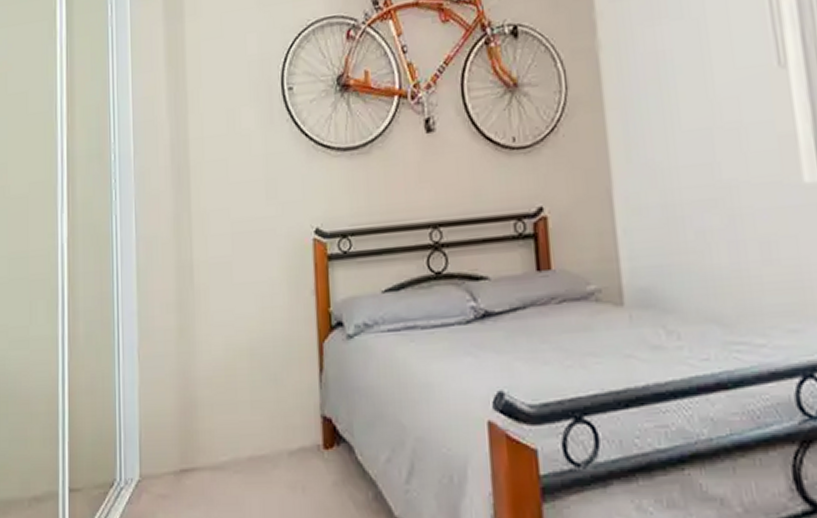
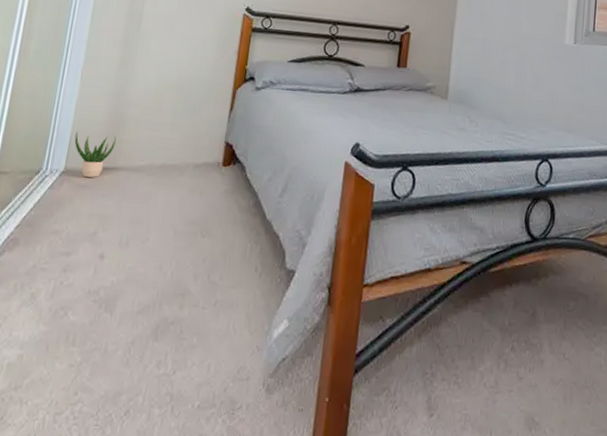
potted plant: none [144,426,191,485] -> present [74,132,117,178]

